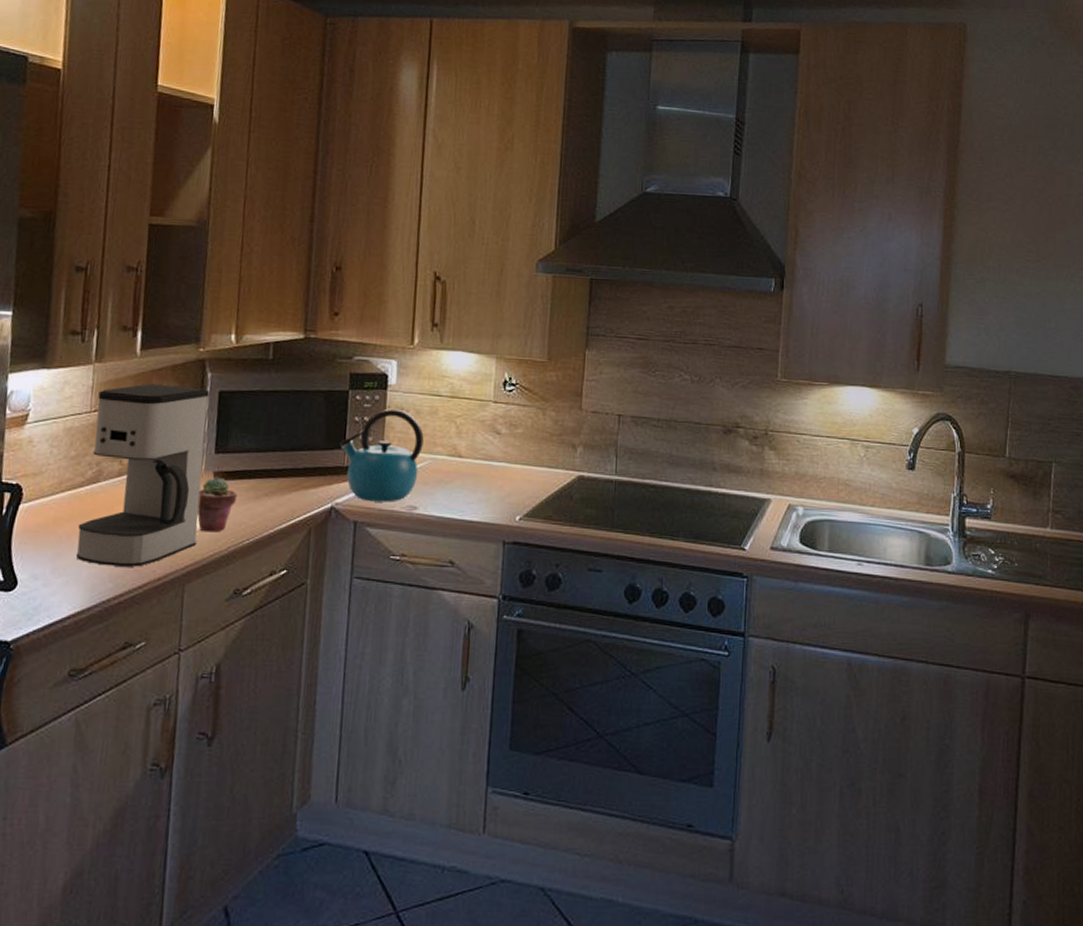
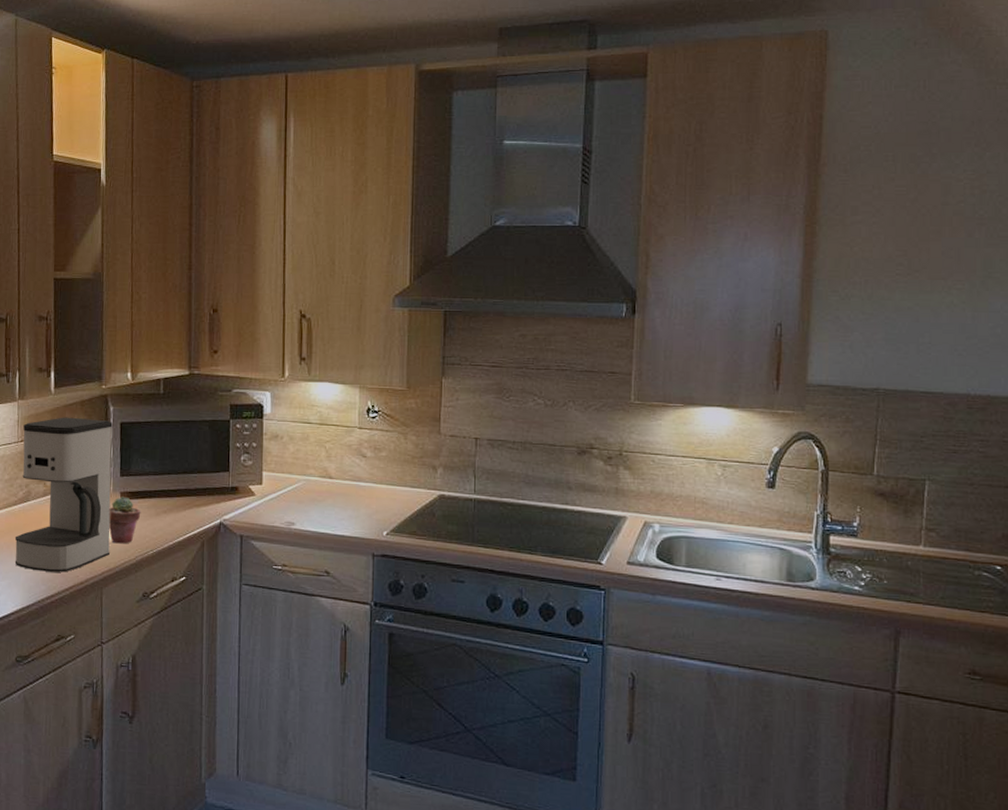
kettle: present [339,408,424,502] -> none [224,435,297,519]

